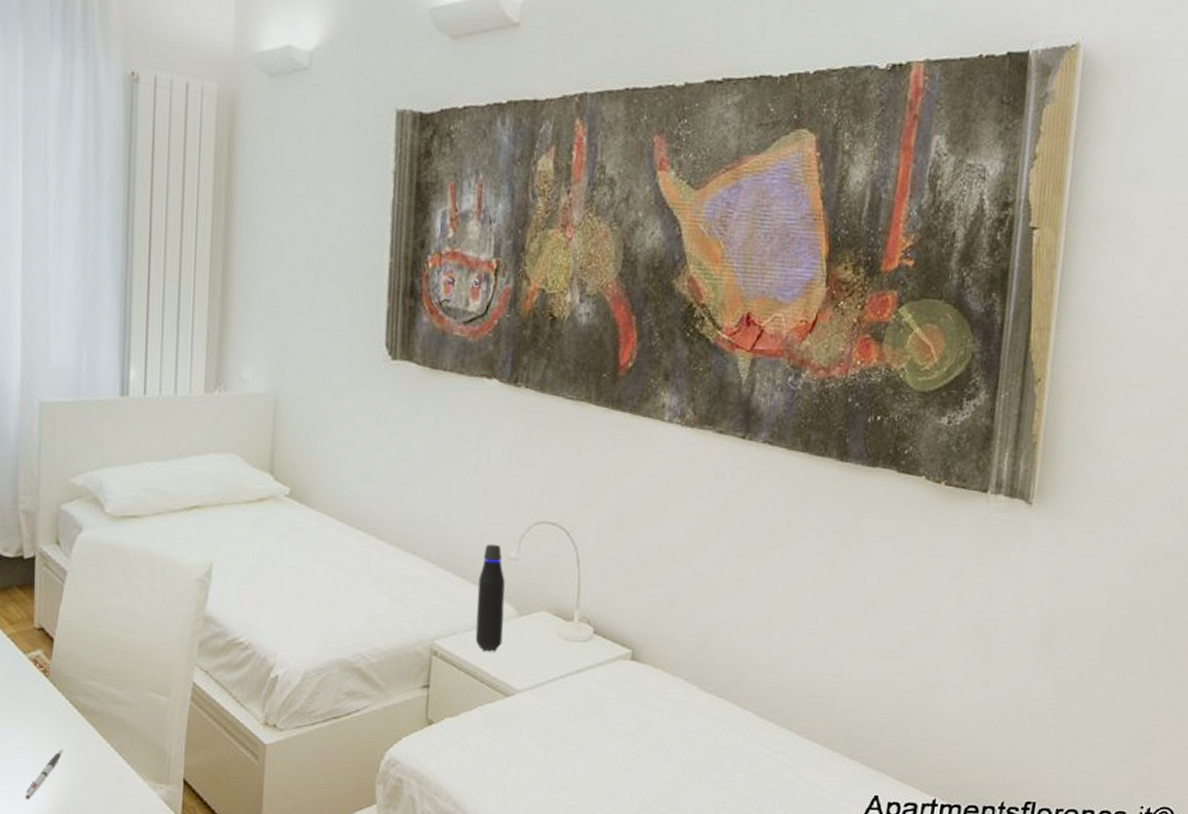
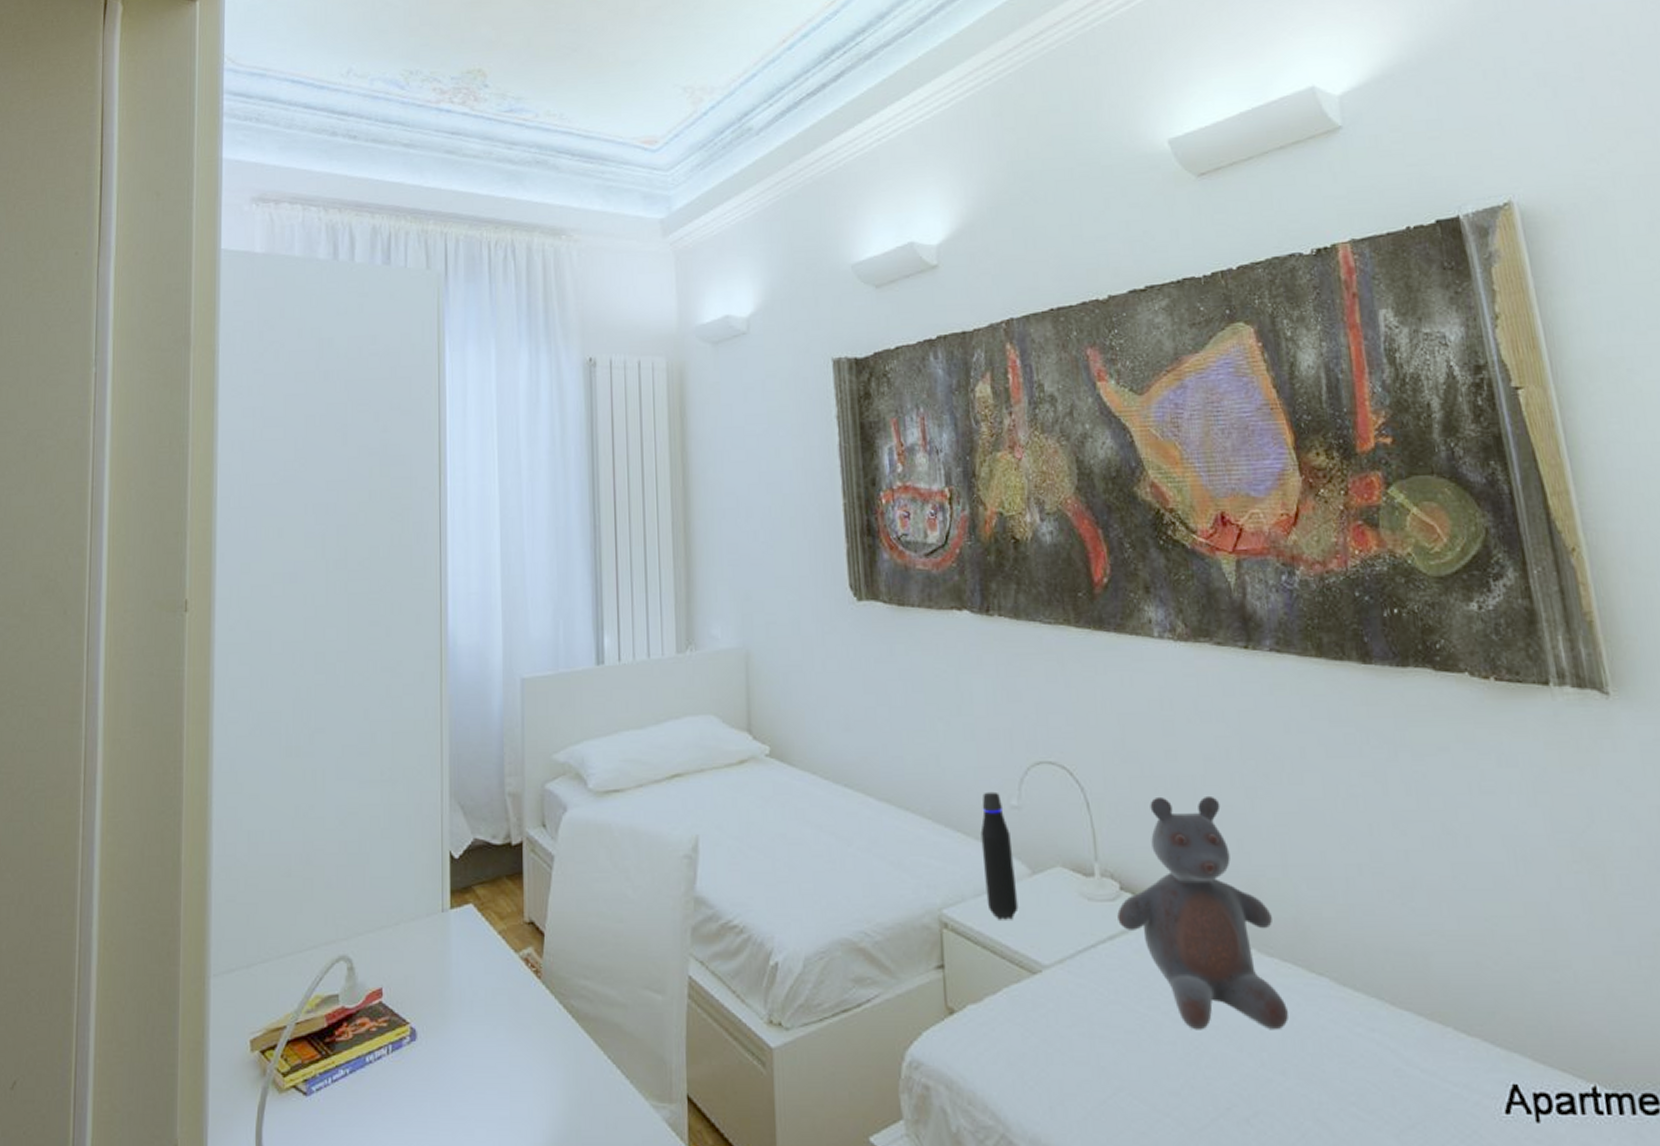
pen: present [25,749,63,801] -> none [522,1064,559,1129]
teddy bear: none [587,559,717,749] -> present [1117,795,1288,1030]

